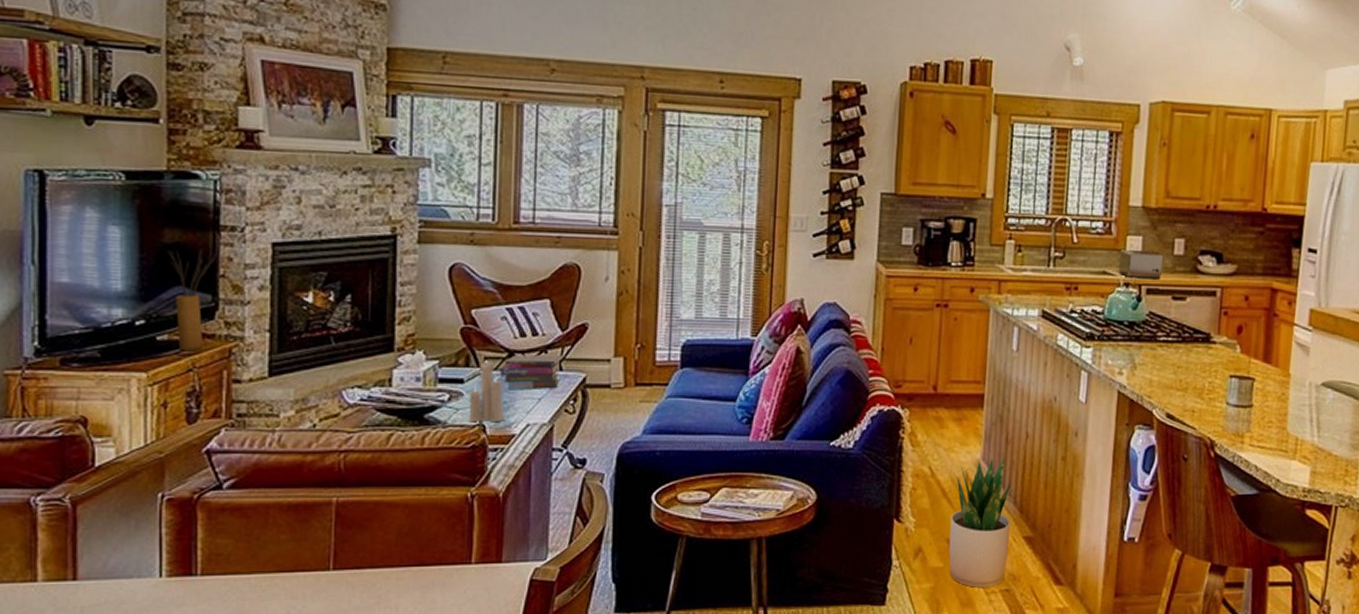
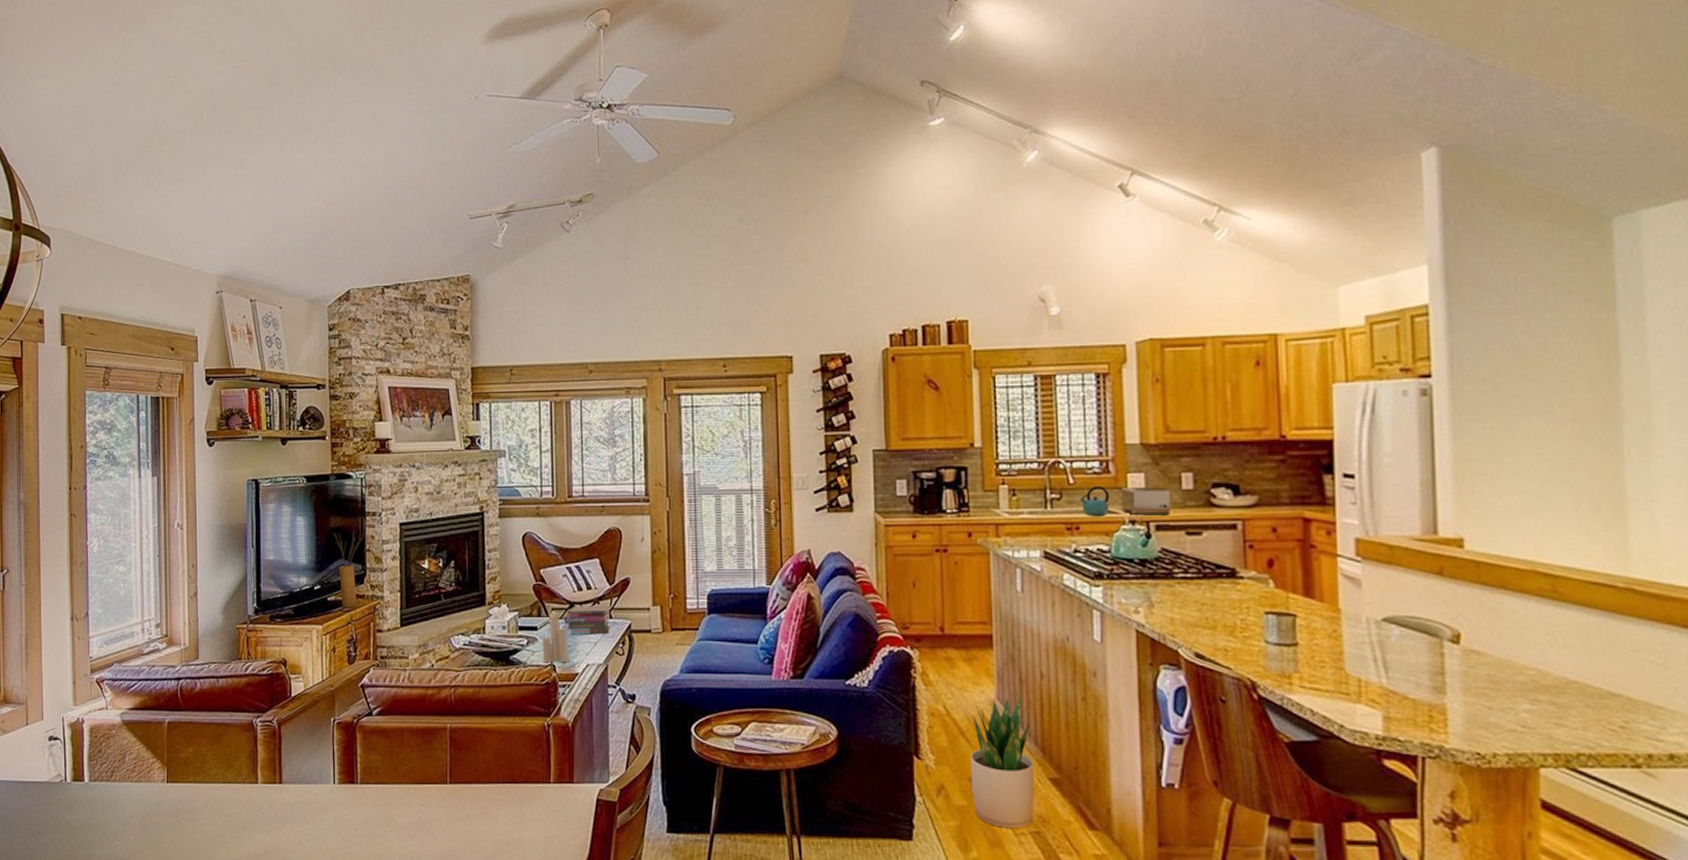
kettle: none [1080,246,1109,279] -> present [1079,485,1110,518]

